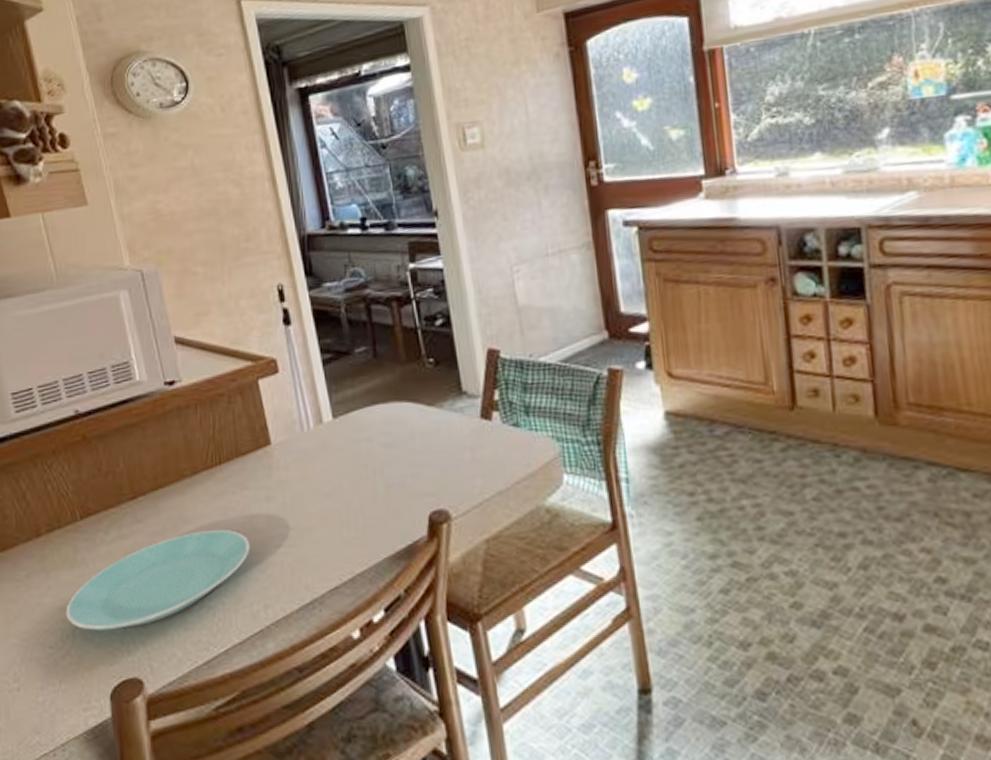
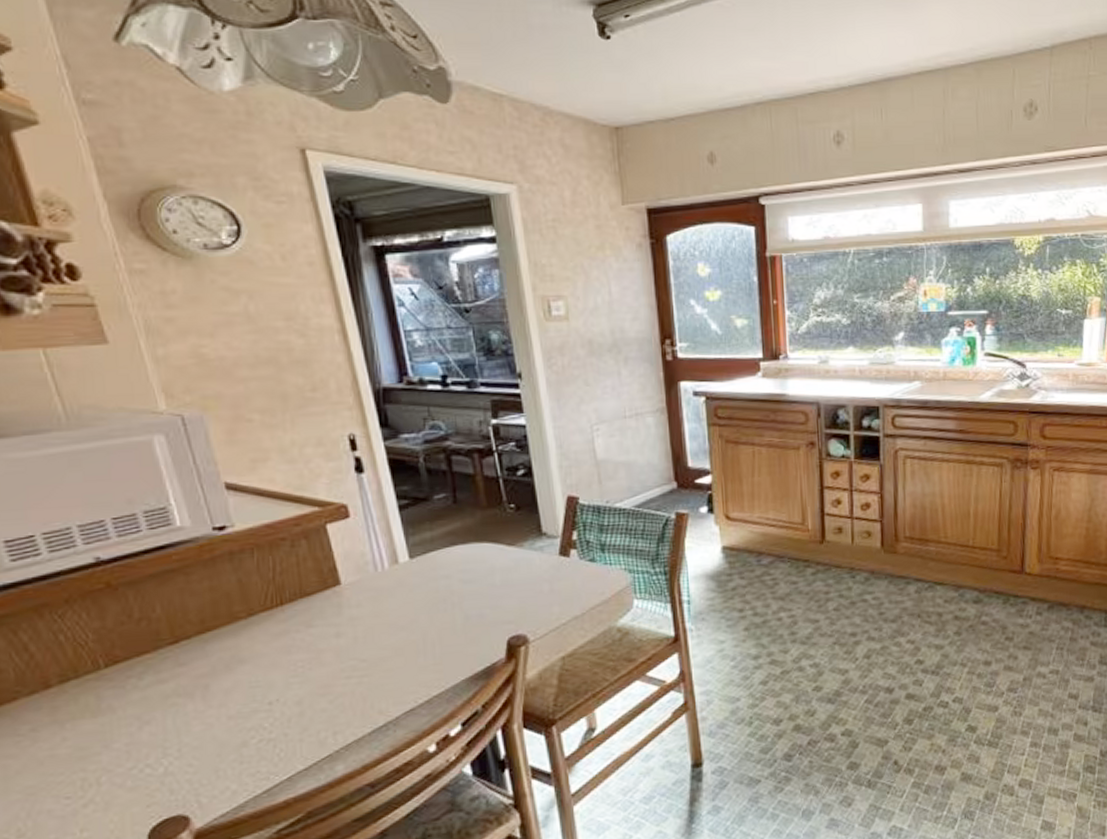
plate: present [65,529,250,631] -> none [87,666,317,776]

